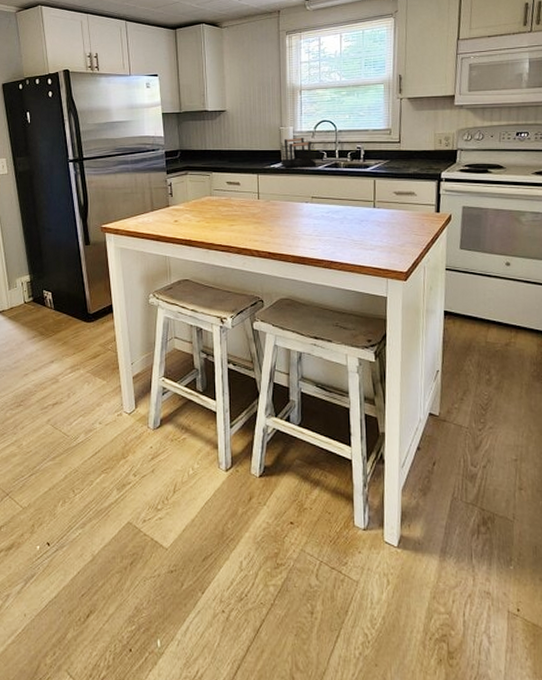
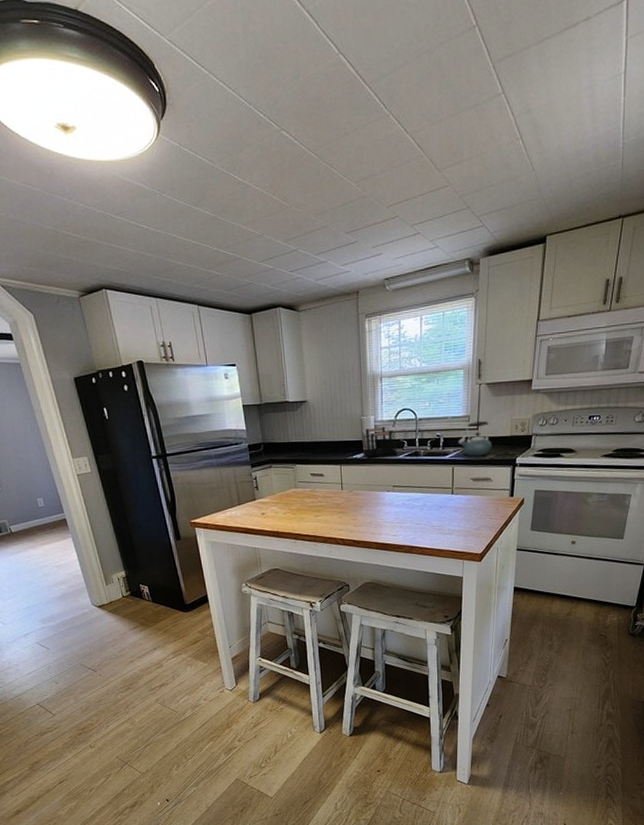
kettle: none [379,135,416,170] -> present [458,421,493,457]

